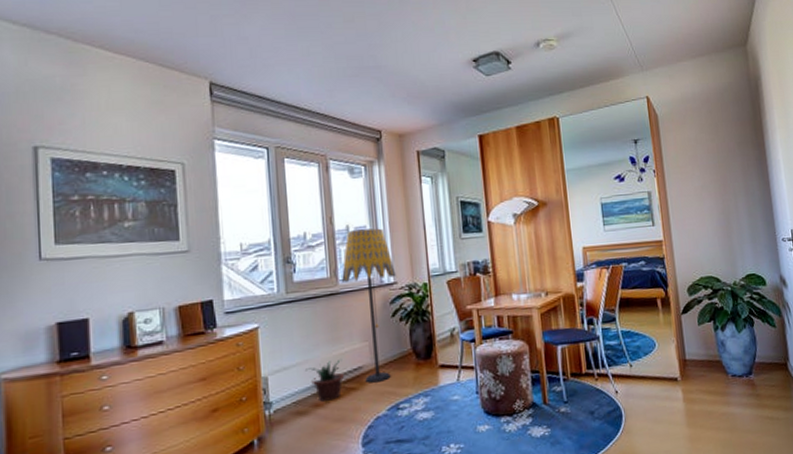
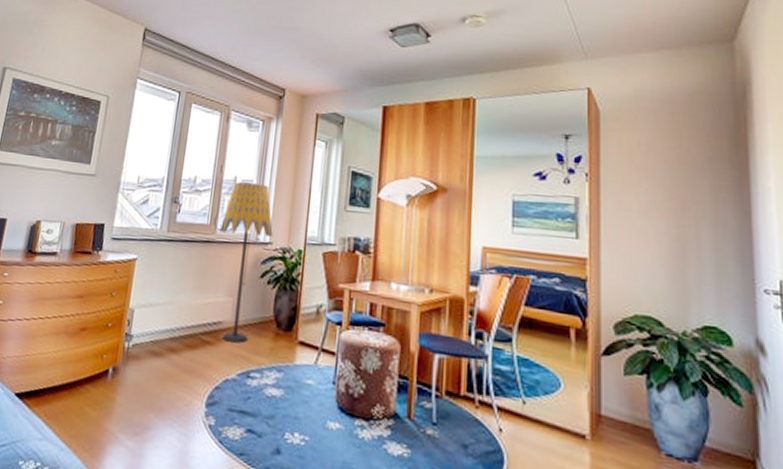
potted plant: present [306,360,345,402] -> none [169,308,204,349]

